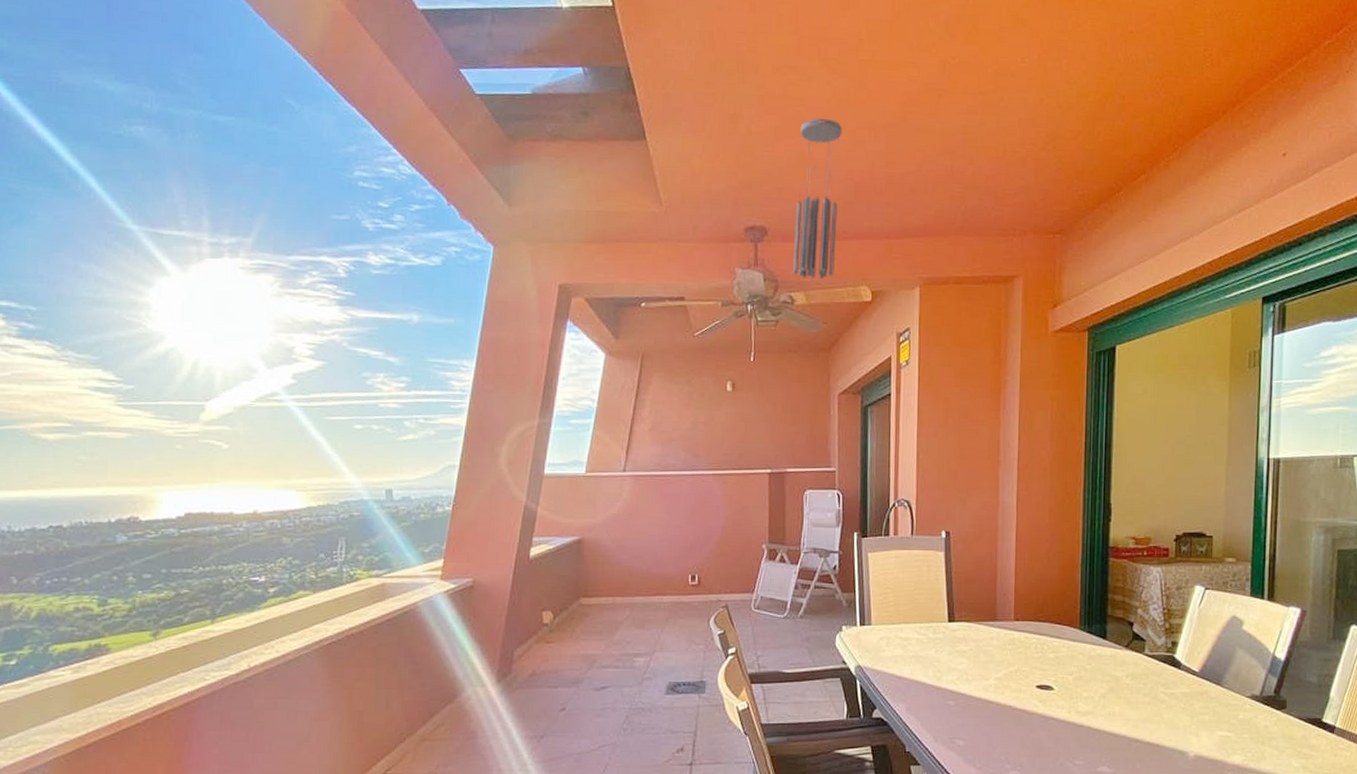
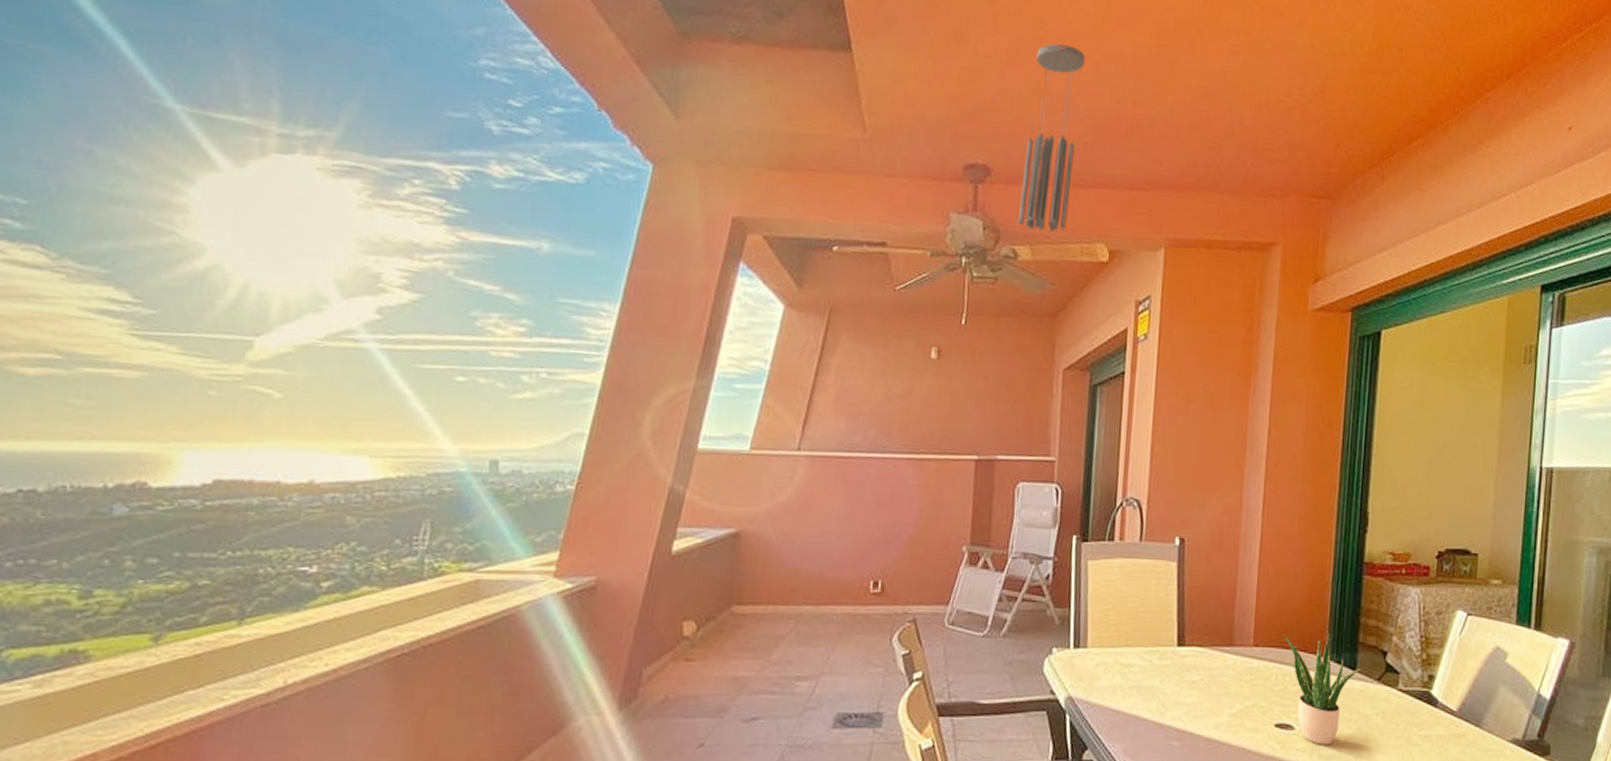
potted plant: none [1040,608,1110,703] -> present [1283,633,1360,745]

